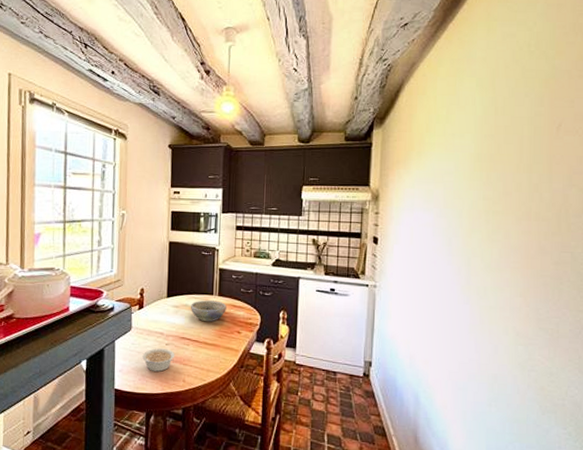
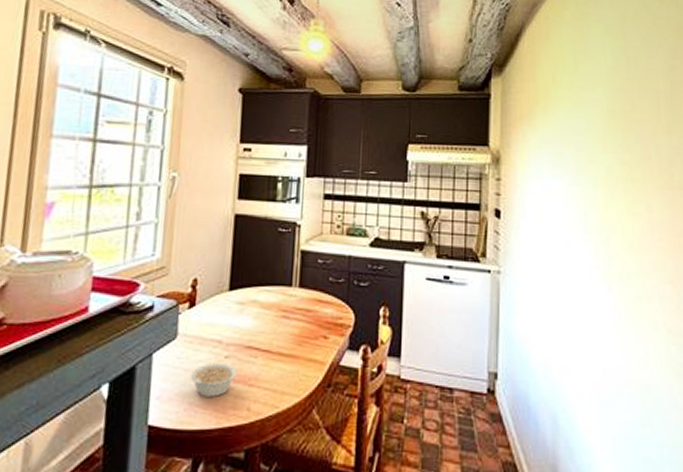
bowl: present [191,300,227,321] -> none [261,293,310,323]

